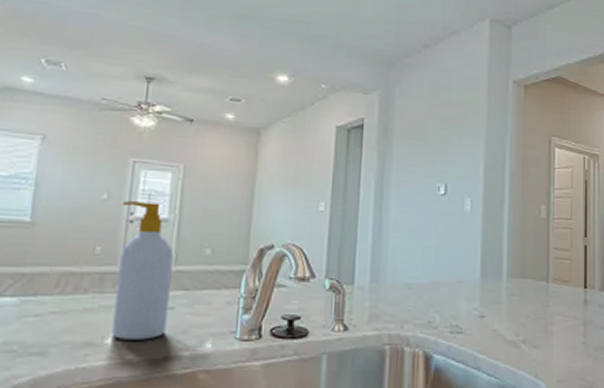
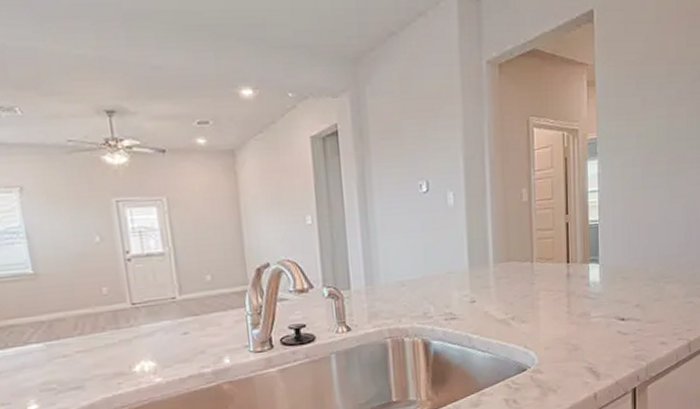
soap bottle: present [111,201,174,340] -> none [116,238,186,367]

